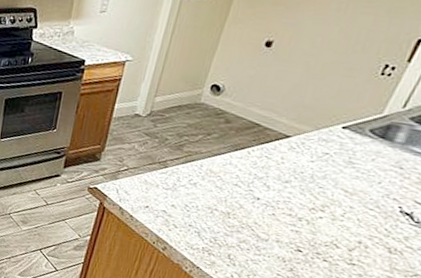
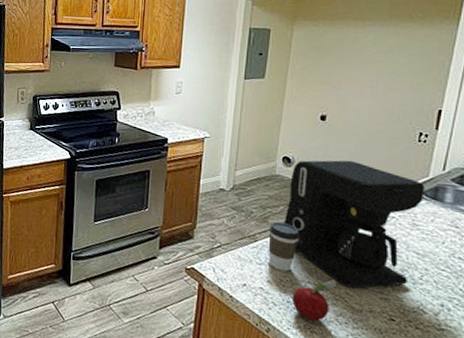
coffee cup: none [176,150,216,198] -> present [268,221,300,272]
fruit: none [194,209,246,245] -> present [292,279,336,321]
coffee maker: none [200,89,375,220] -> present [284,160,425,288]

